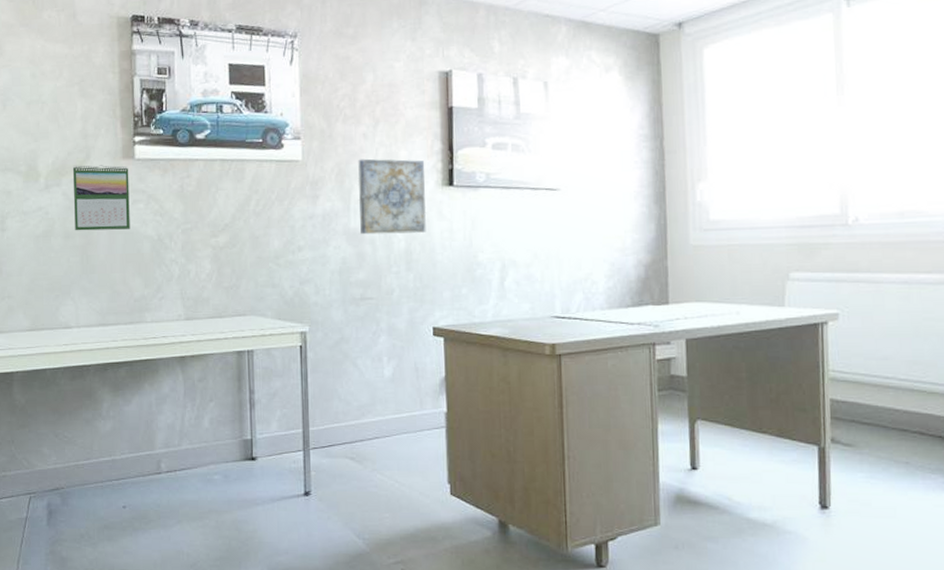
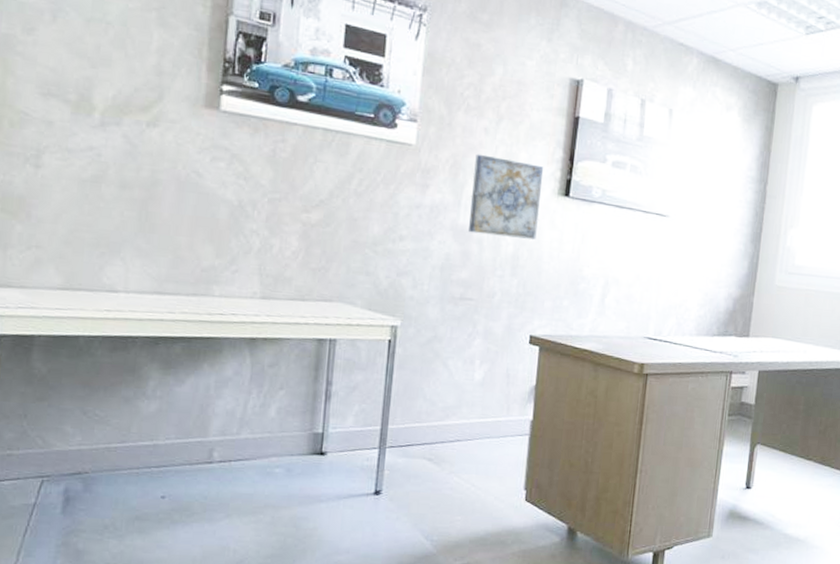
calendar: present [72,165,130,231] -> none [134,104,211,189]

